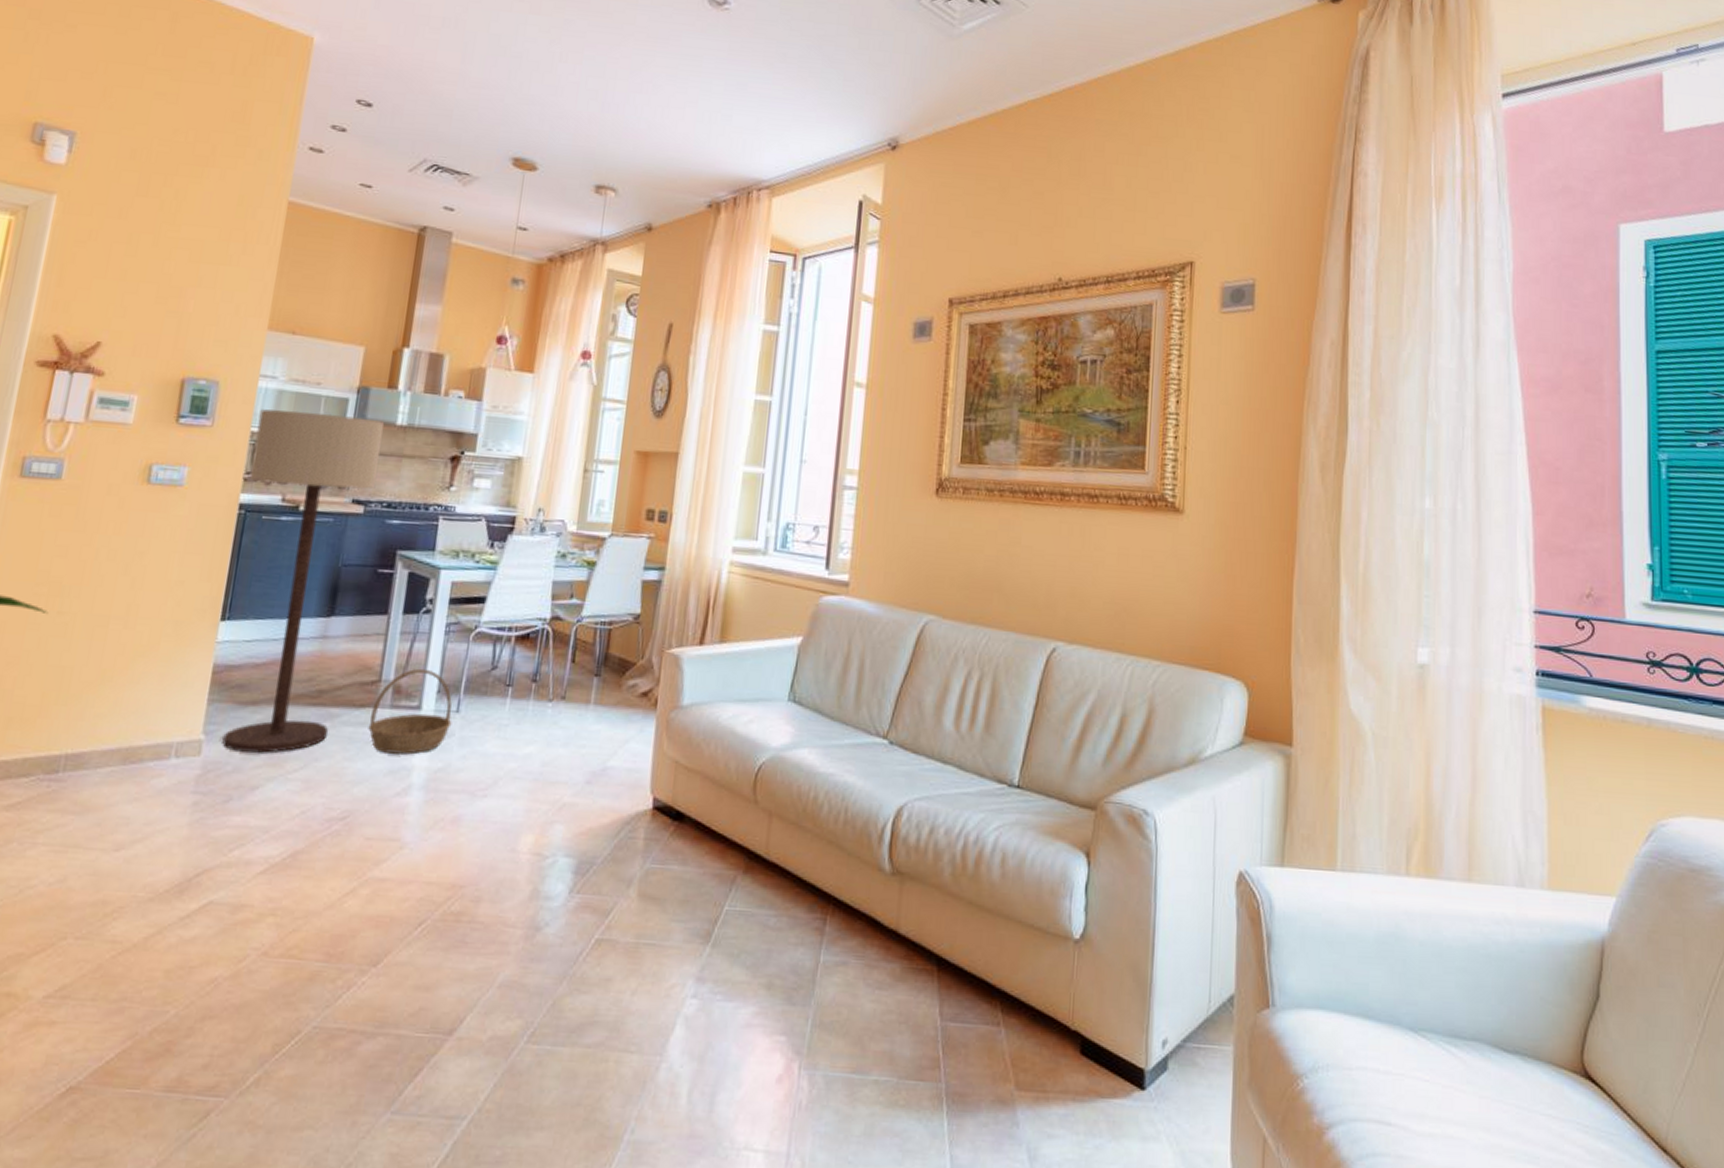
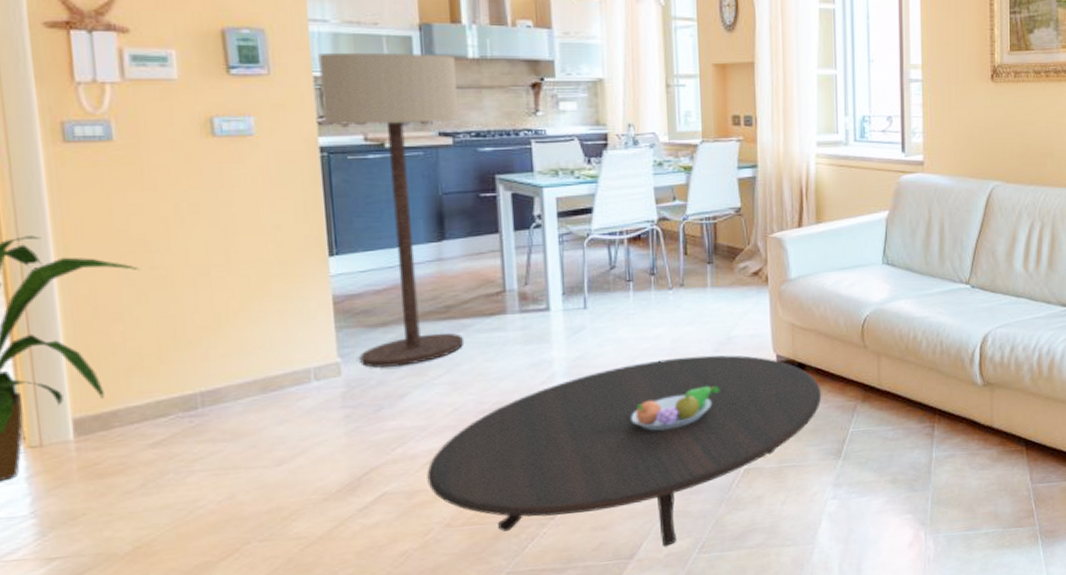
table: none [255,784,699,1026] -> present [427,355,822,546]
basket: present [368,668,452,755] -> none [501,276,582,351]
fruit bowl: none [481,825,584,874] -> present [631,386,720,431]

